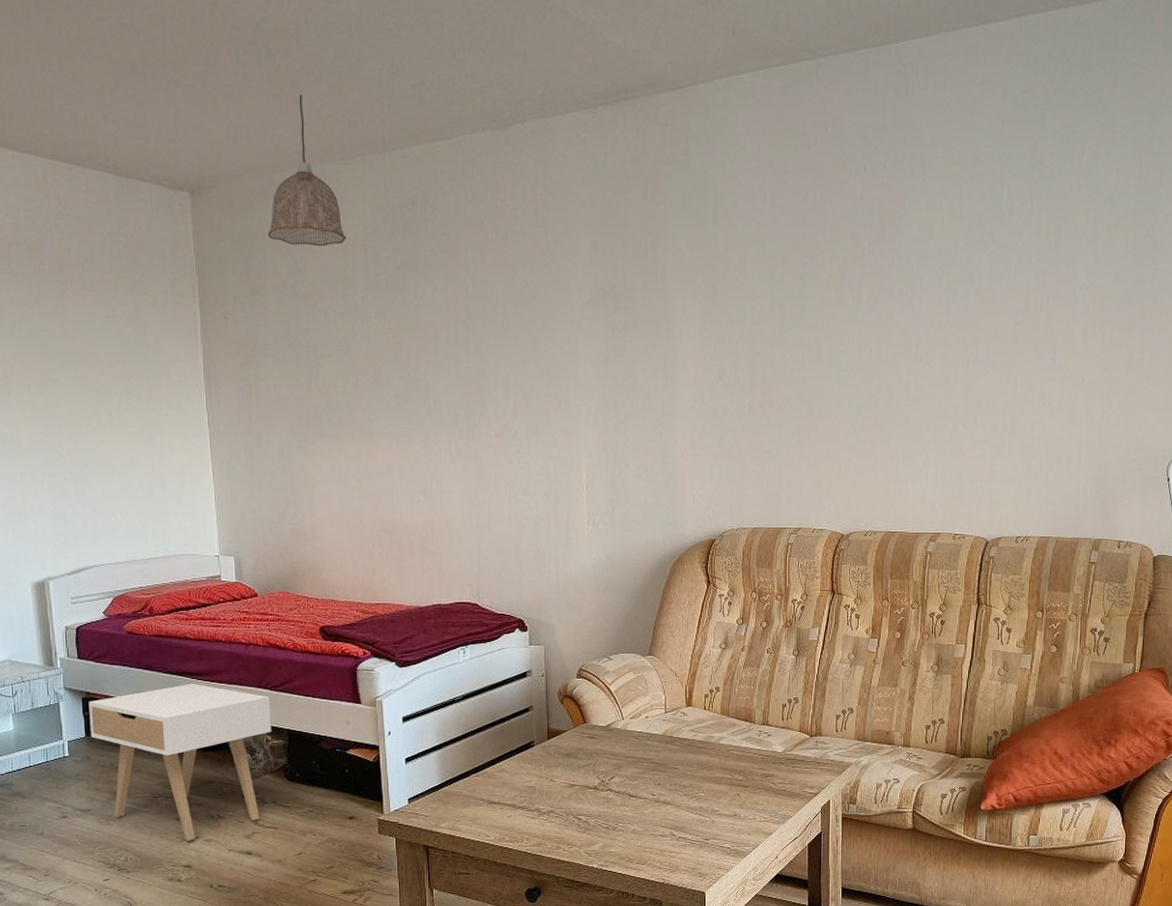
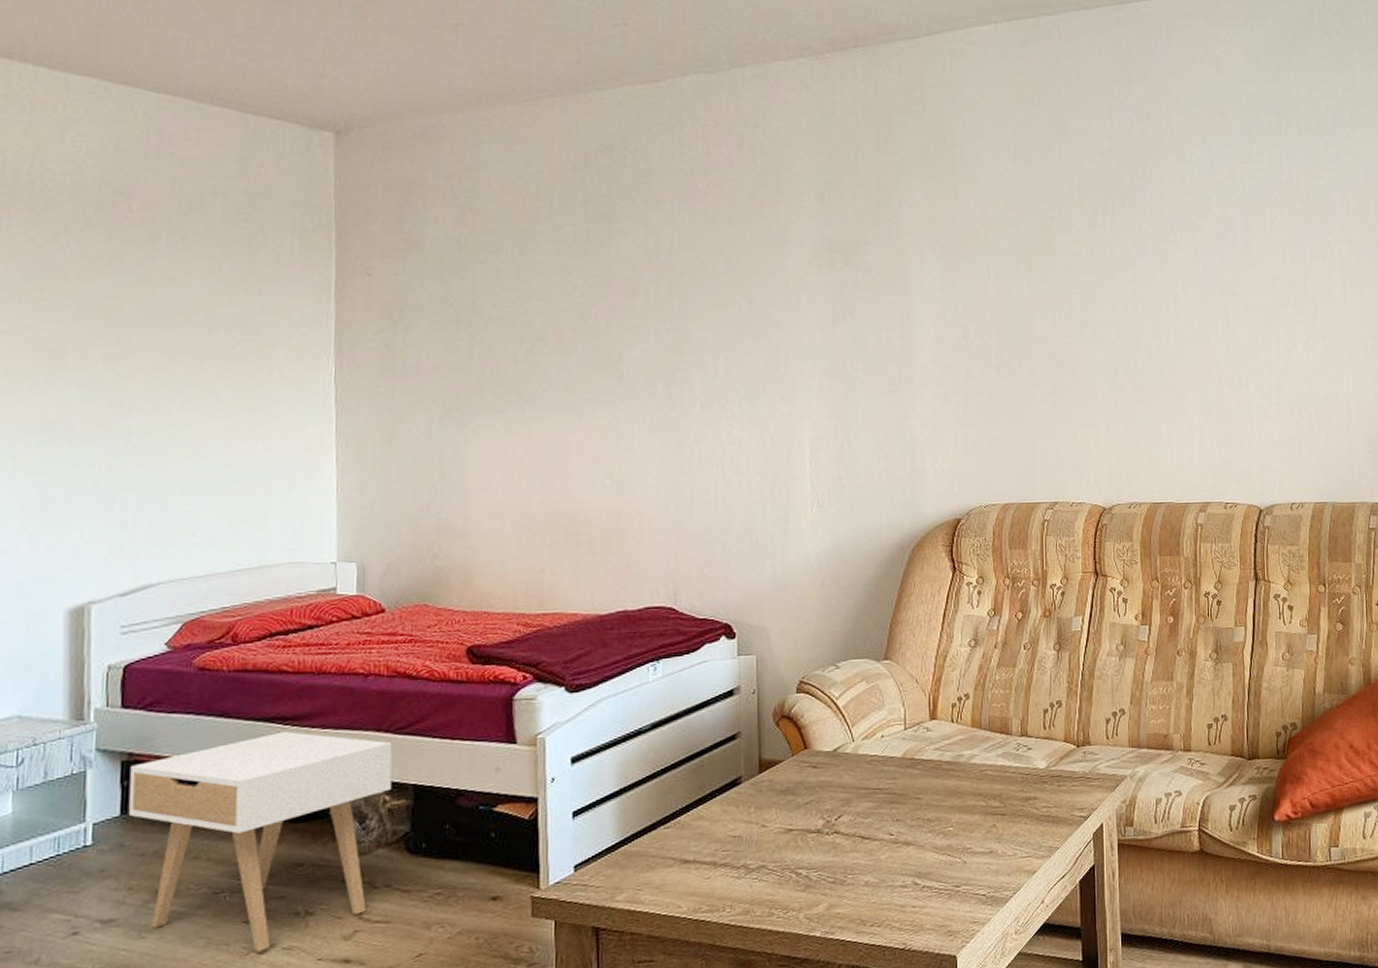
pendant lamp: present [267,94,346,247] -> none [430,30,527,195]

